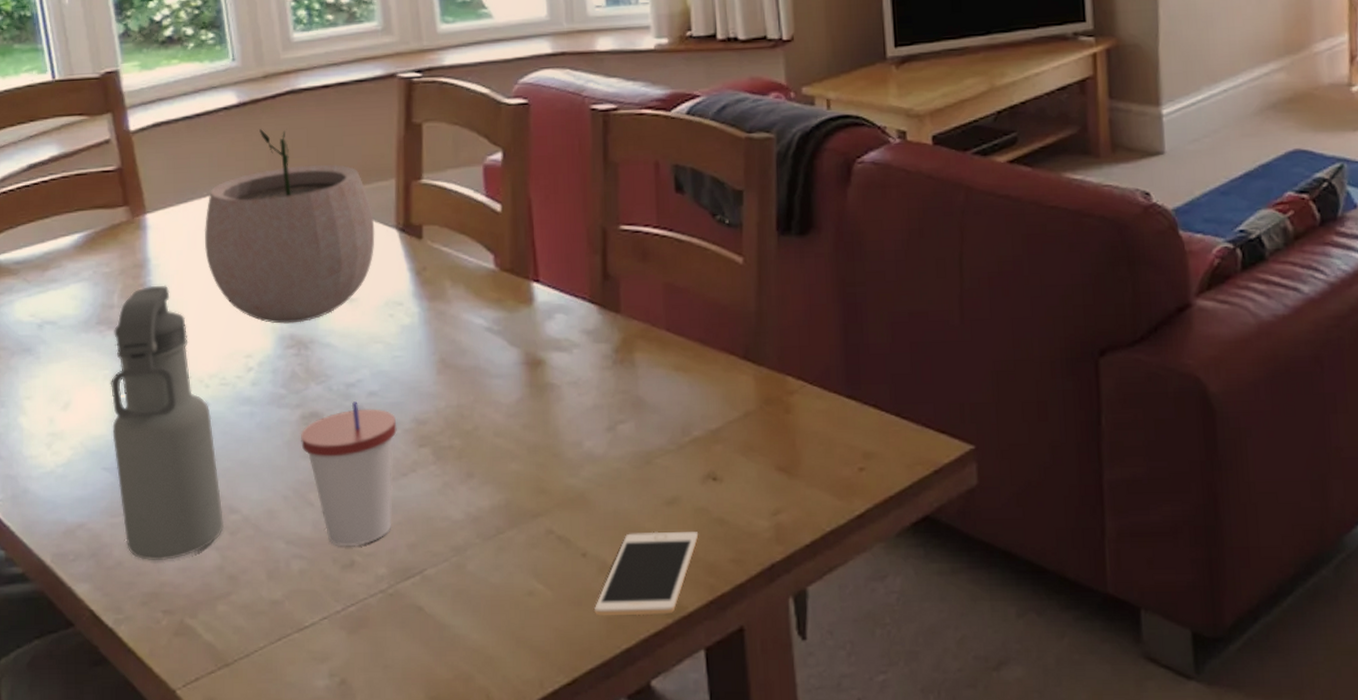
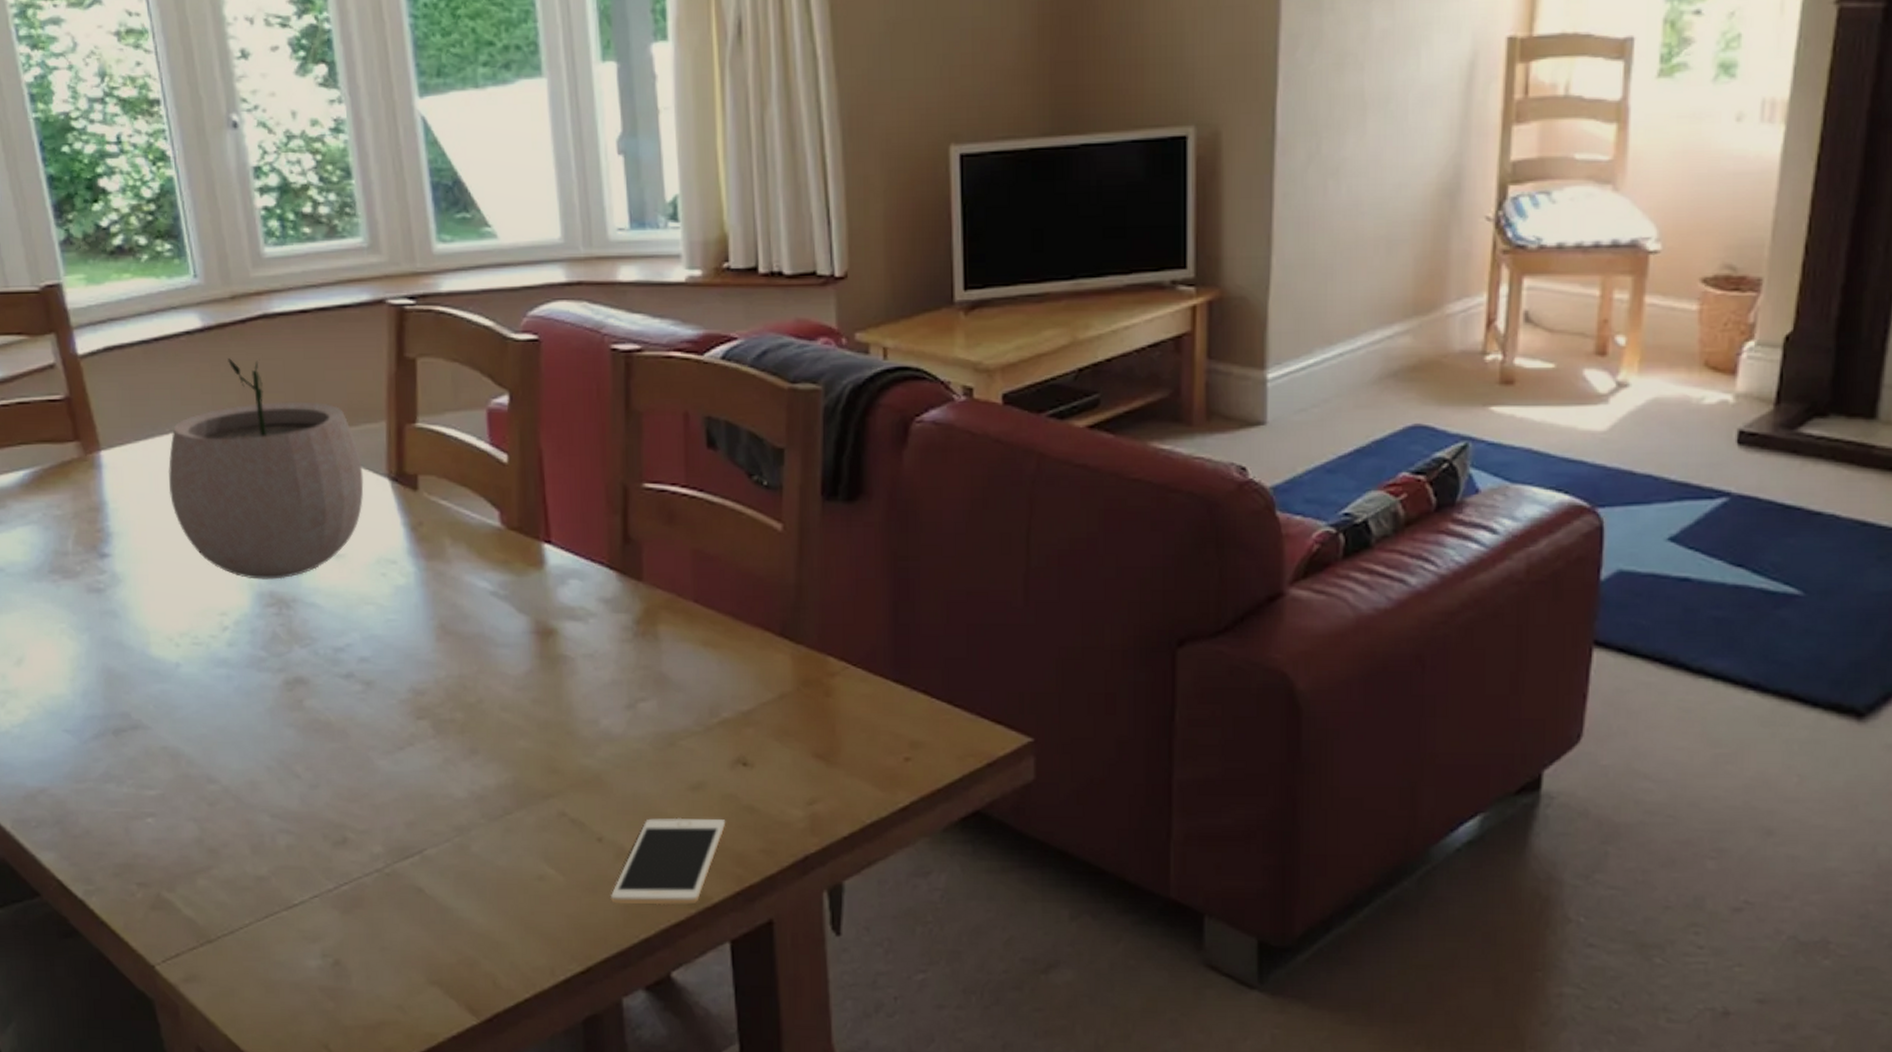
water bottle: present [110,285,225,561] -> none [67,531,202,831]
cup: present [301,401,397,547] -> none [284,667,392,823]

